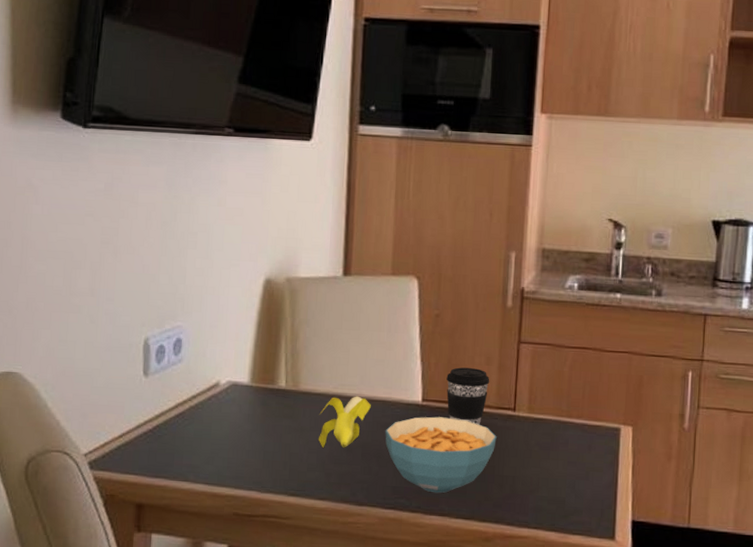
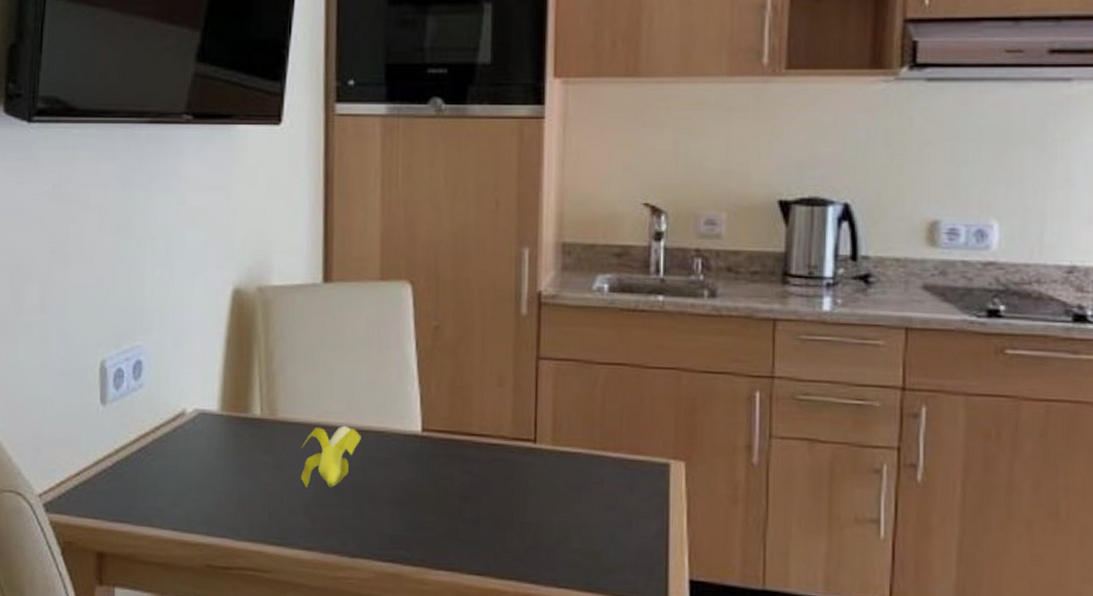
cereal bowl: present [385,416,497,494] -> none [379,450,515,544]
coffee cup: present [446,367,490,425] -> none [450,390,504,460]

